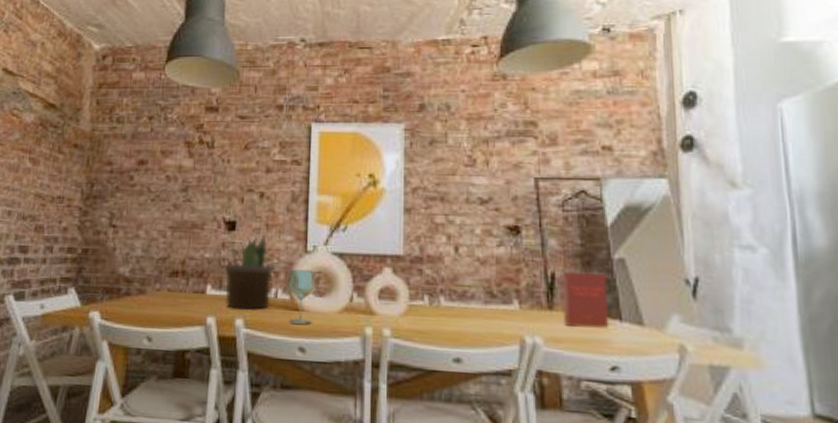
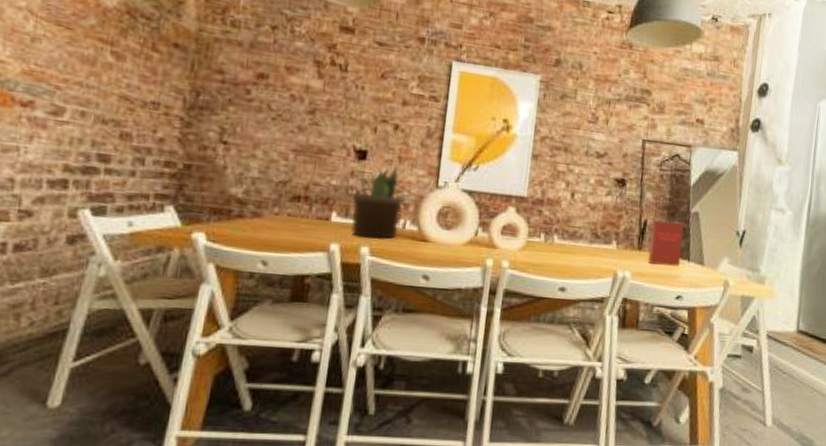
wine glass: present [287,269,316,325] -> none [414,202,445,255]

